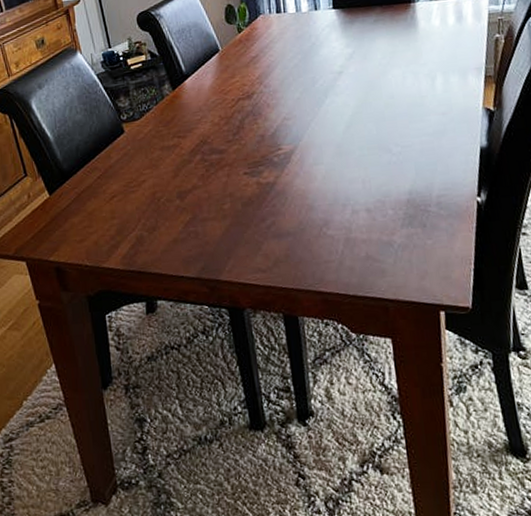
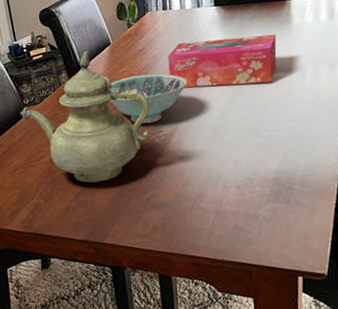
teapot: none [117,59,266,210] -> present [20,51,150,183]
bowl: none [220,84,308,141] -> present [109,74,188,124]
tissue box: none [284,39,404,99] -> present [168,34,277,87]

